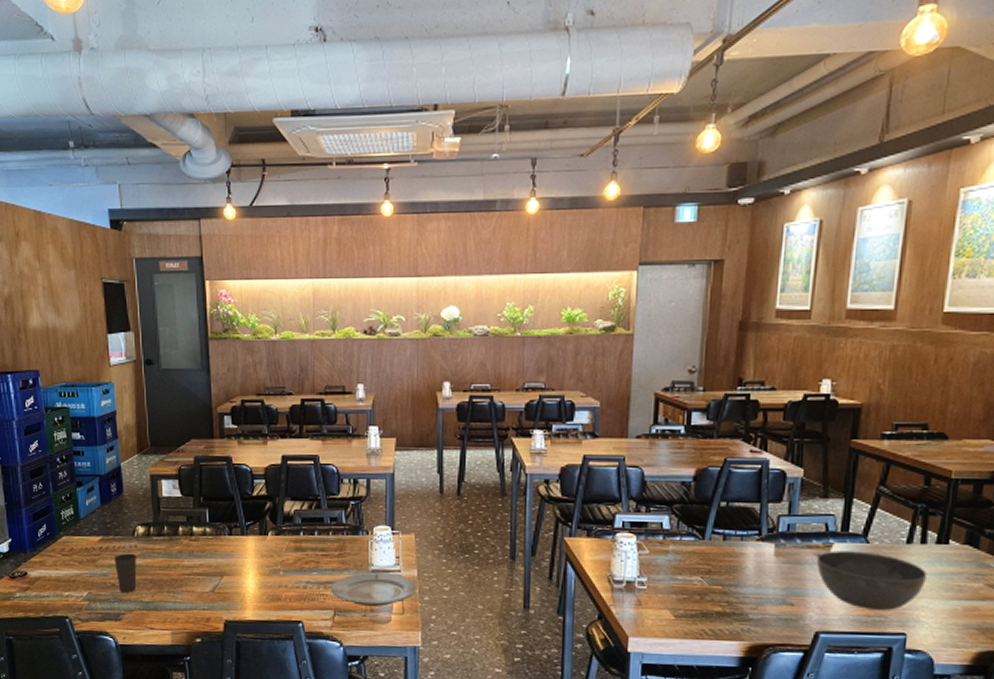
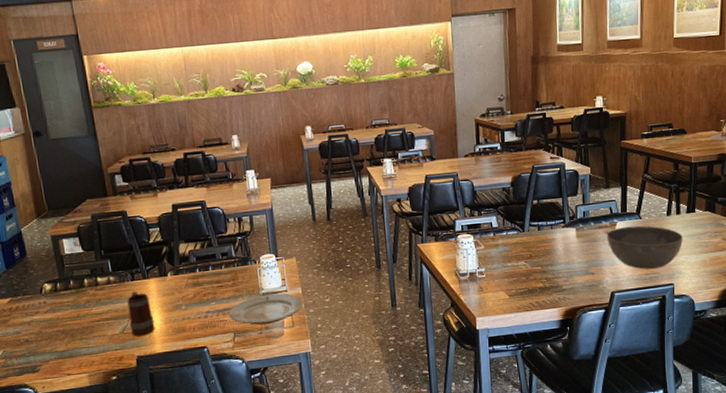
cup: present [113,553,137,593] -> none [24,309,49,346]
beer mug: none [221,547,248,599] -> present [127,291,155,337]

